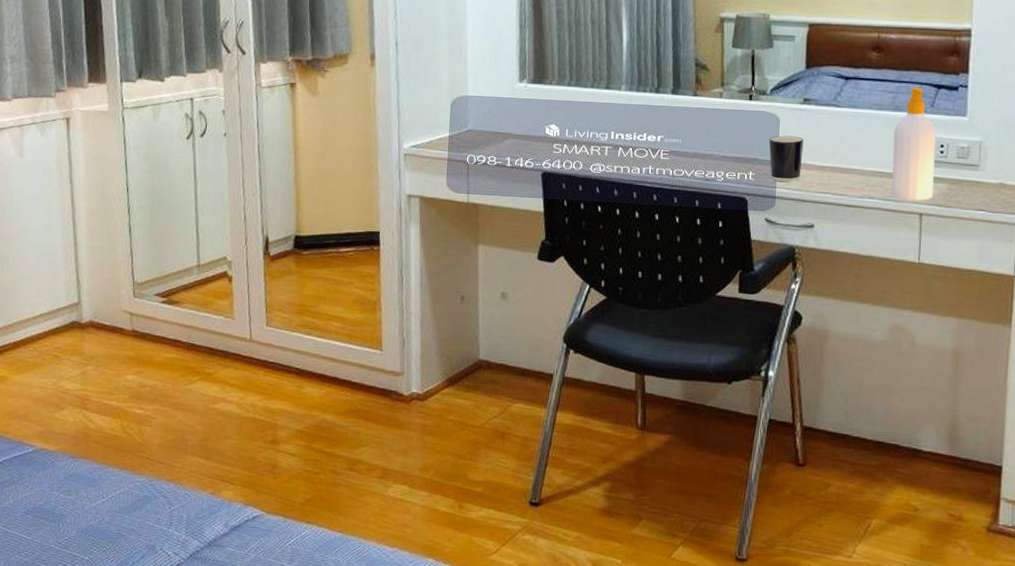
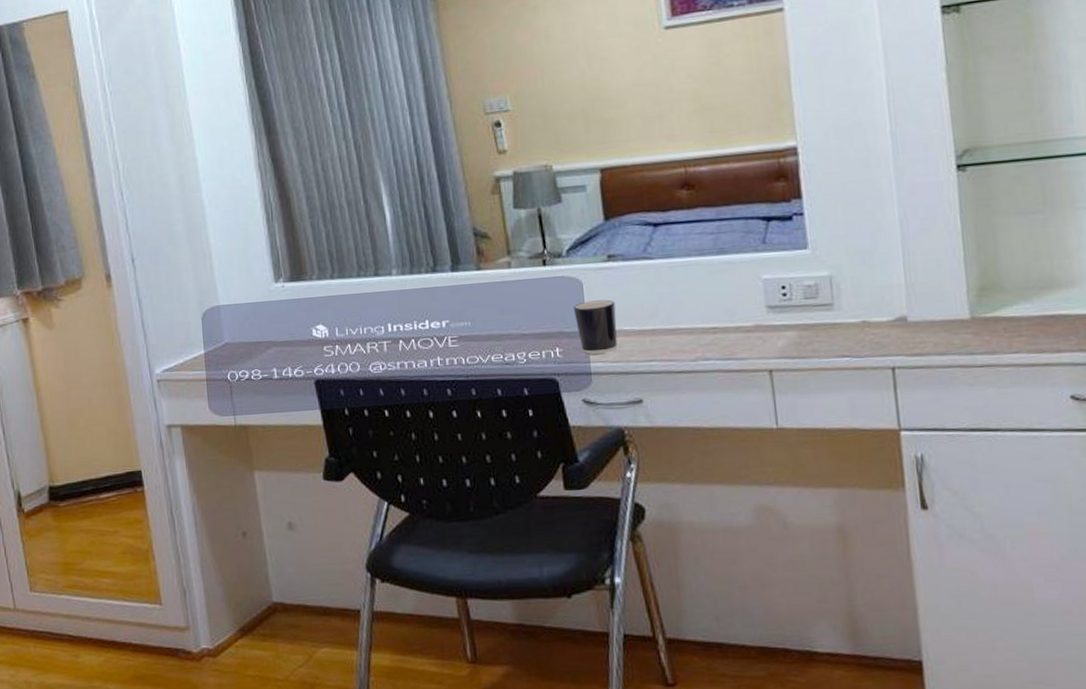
soap bottle: present [891,87,936,201] -> none [721,223,781,357]

